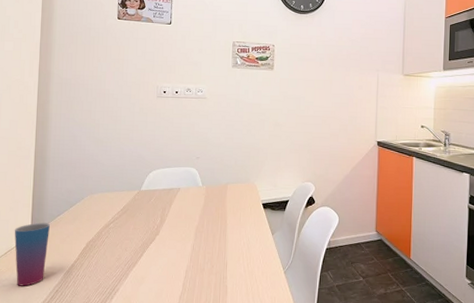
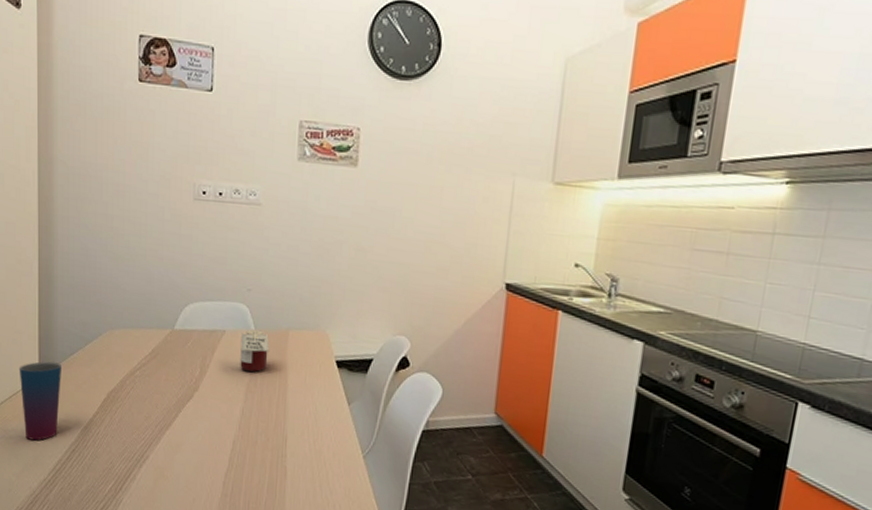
jar: none [191,186,214,217] -> present [240,330,270,372]

